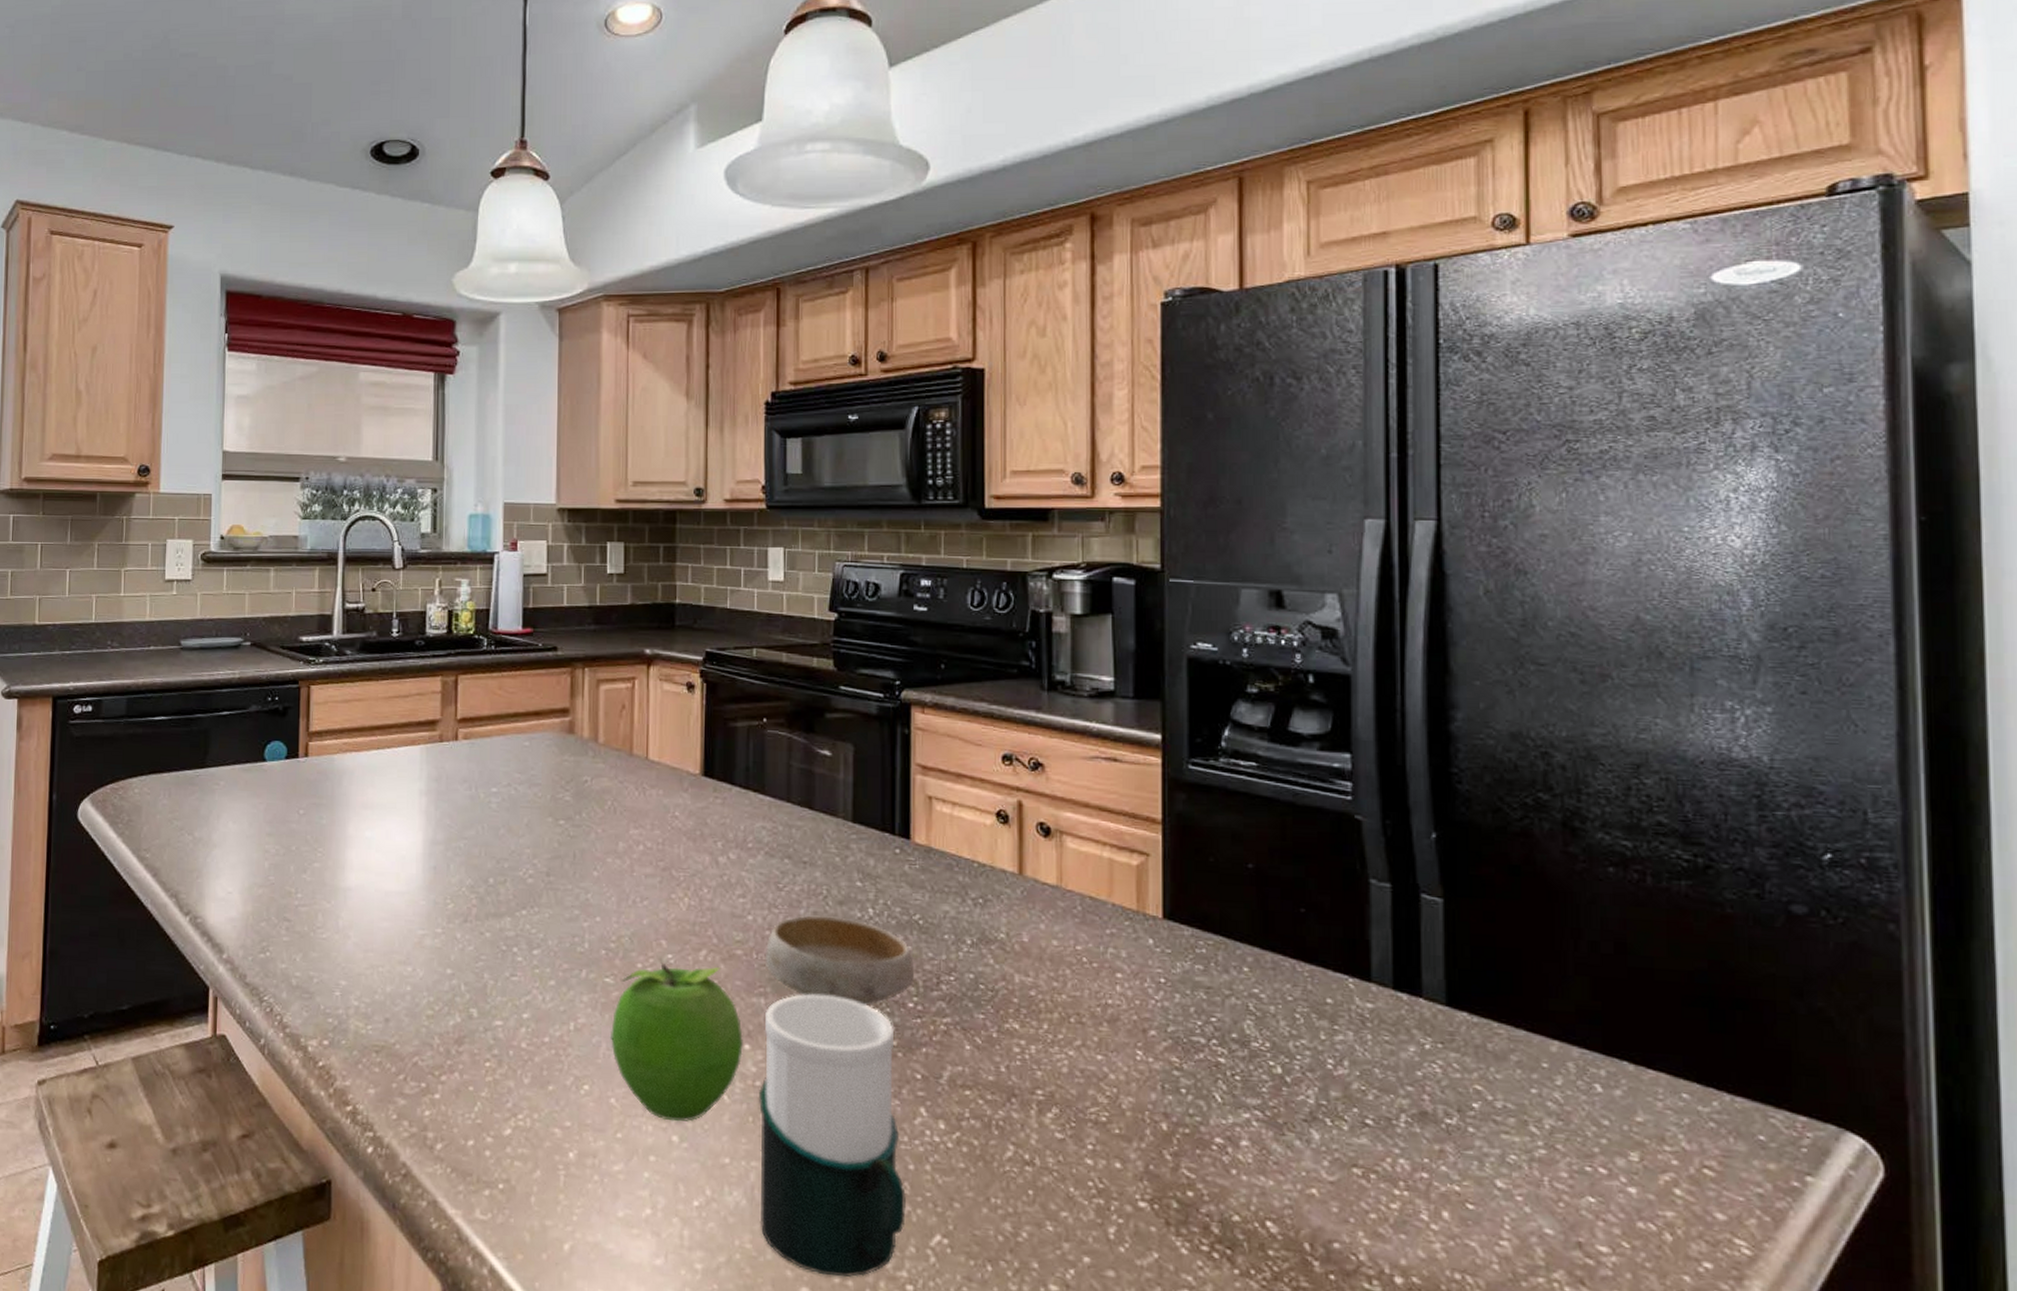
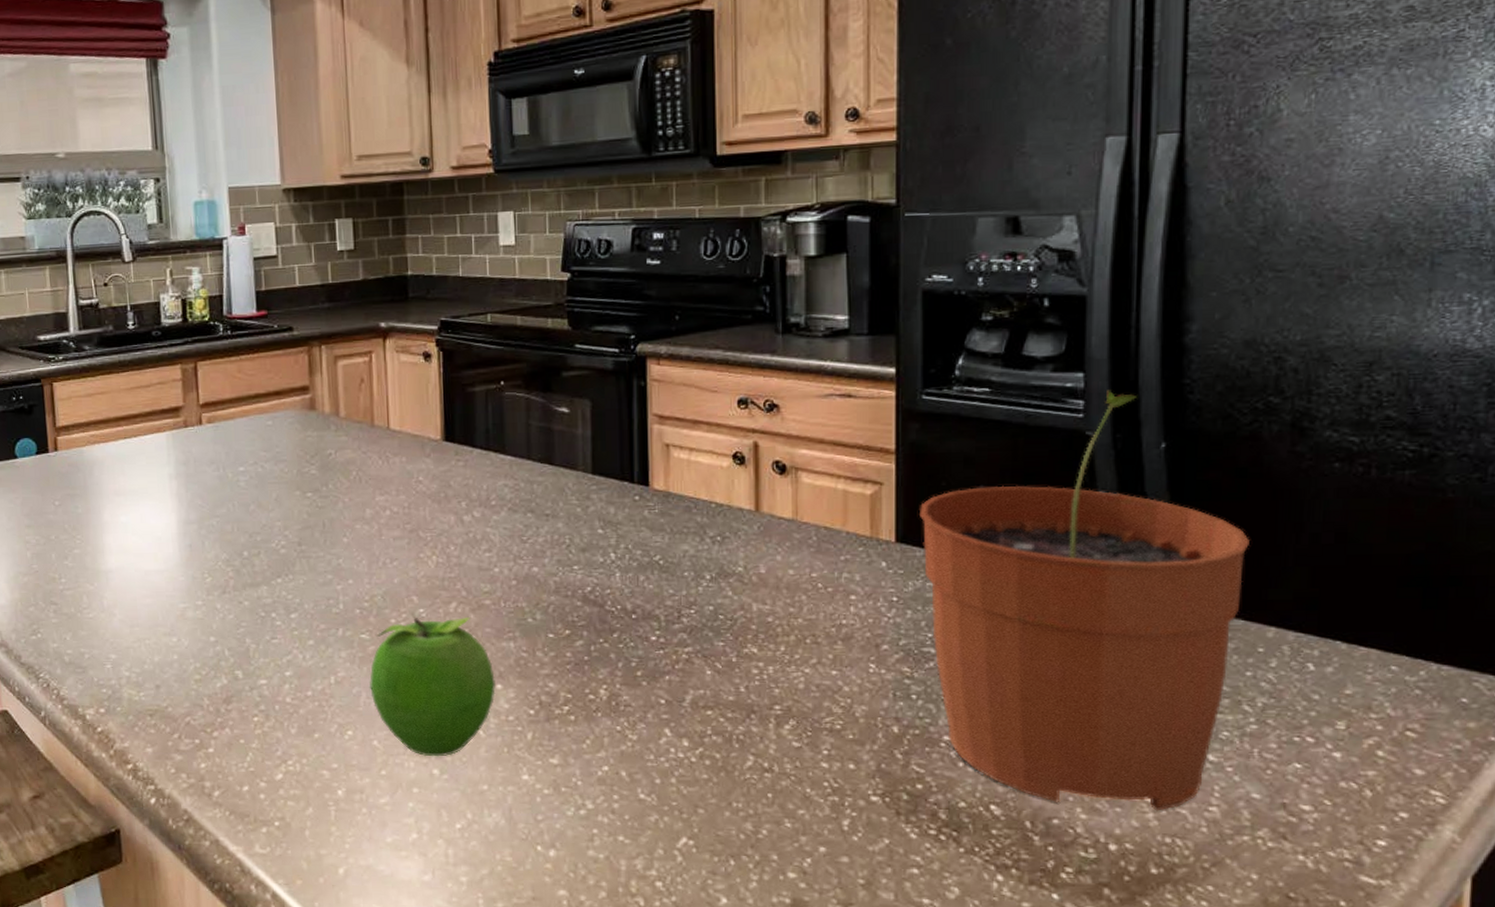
cup: present [758,994,906,1278] -> none [511,635,654,879]
bowl: present [764,915,914,1005] -> none [512,563,656,642]
plant pot: none [1187,773,1527,1242] -> present [920,390,1250,811]

